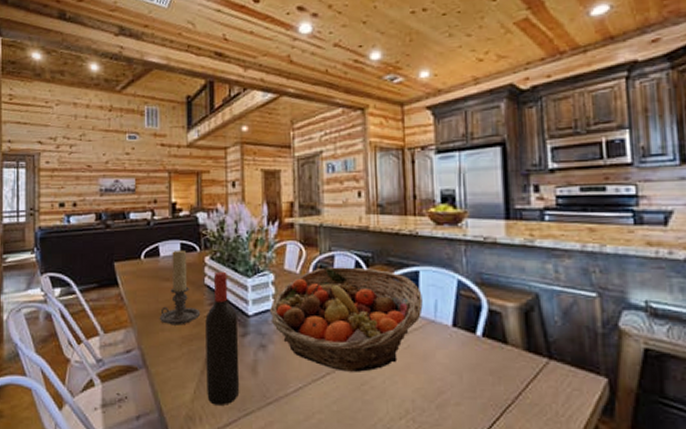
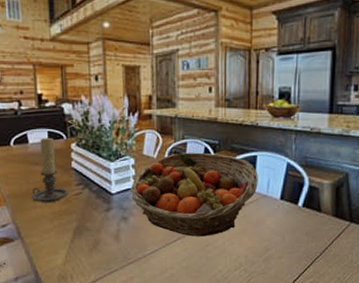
wine bottle: present [205,271,240,405] -> none [73,156,105,266]

